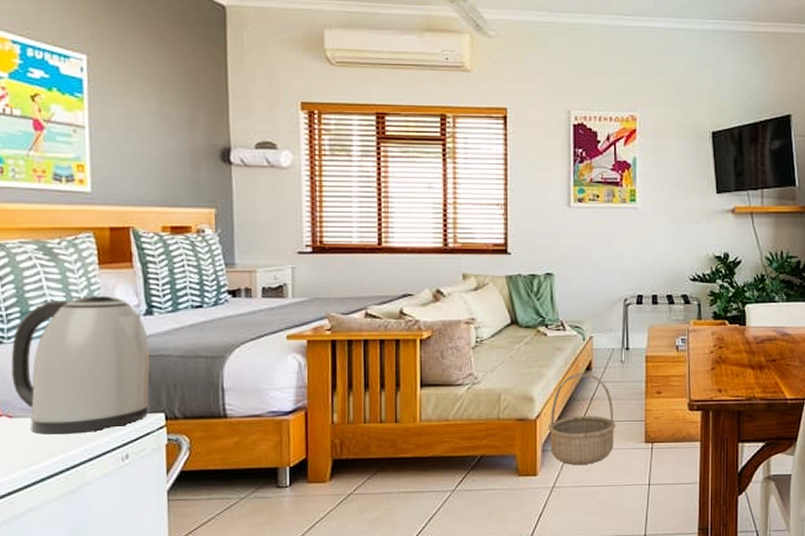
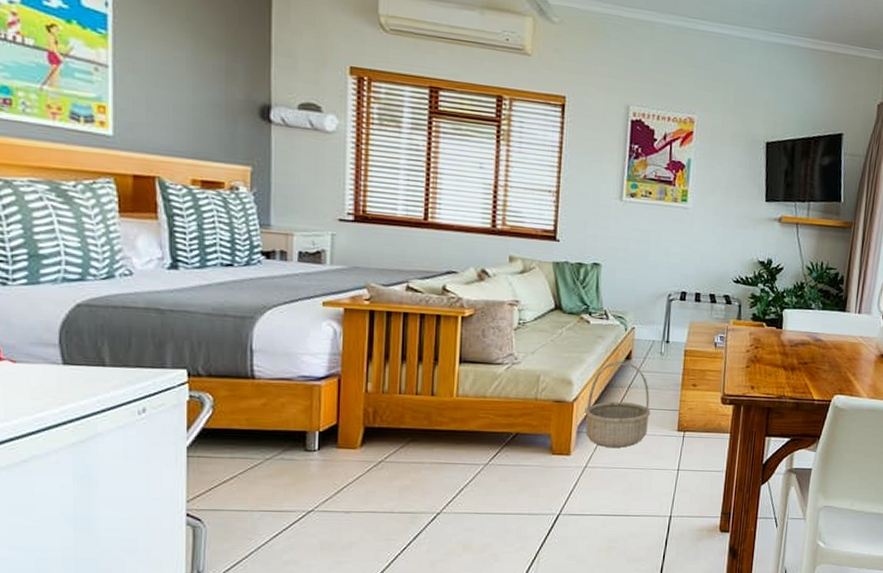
kettle: present [11,295,150,434] -> none [16,244,174,384]

